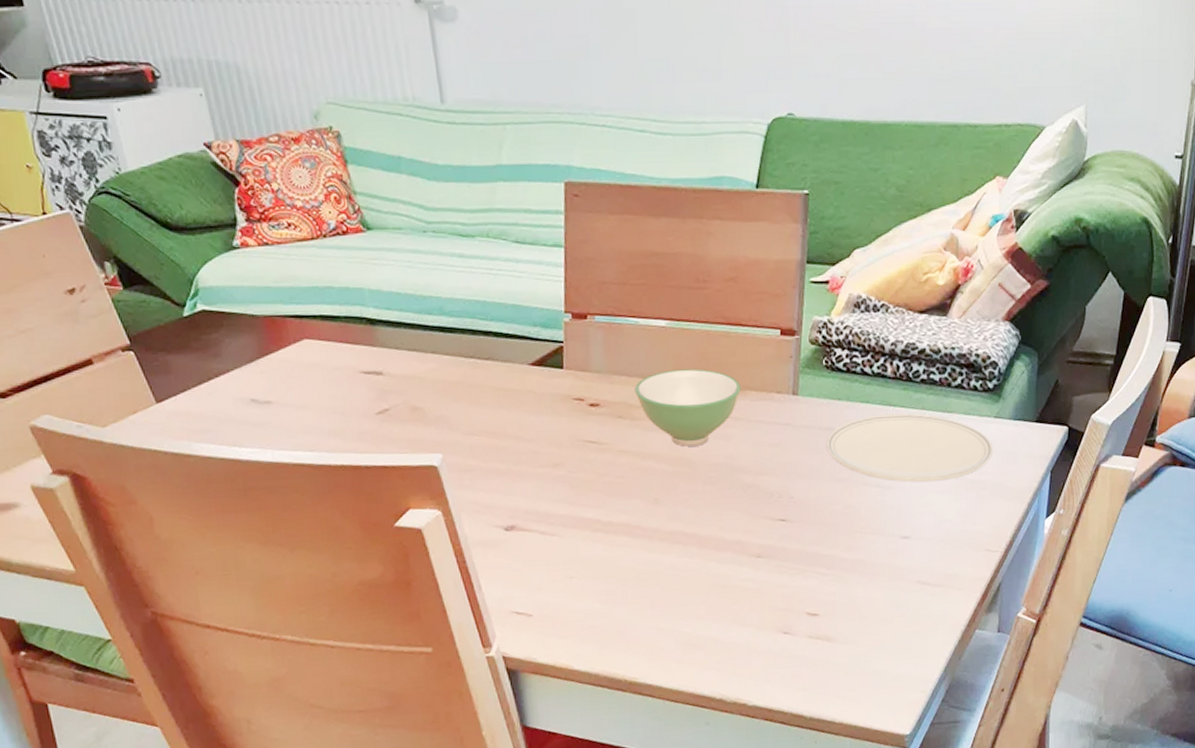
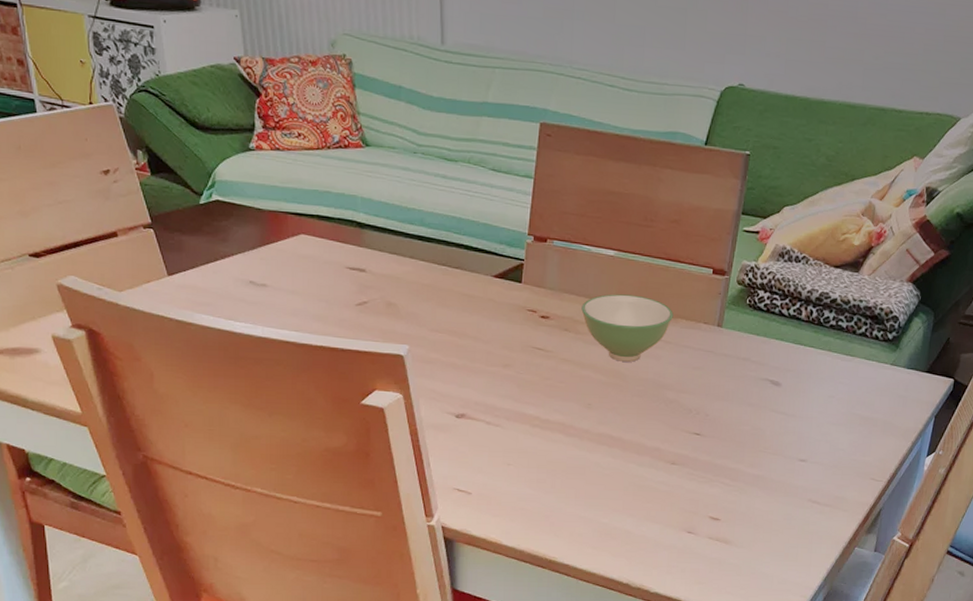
plate: present [826,413,994,483] -> none [742,351,887,415]

